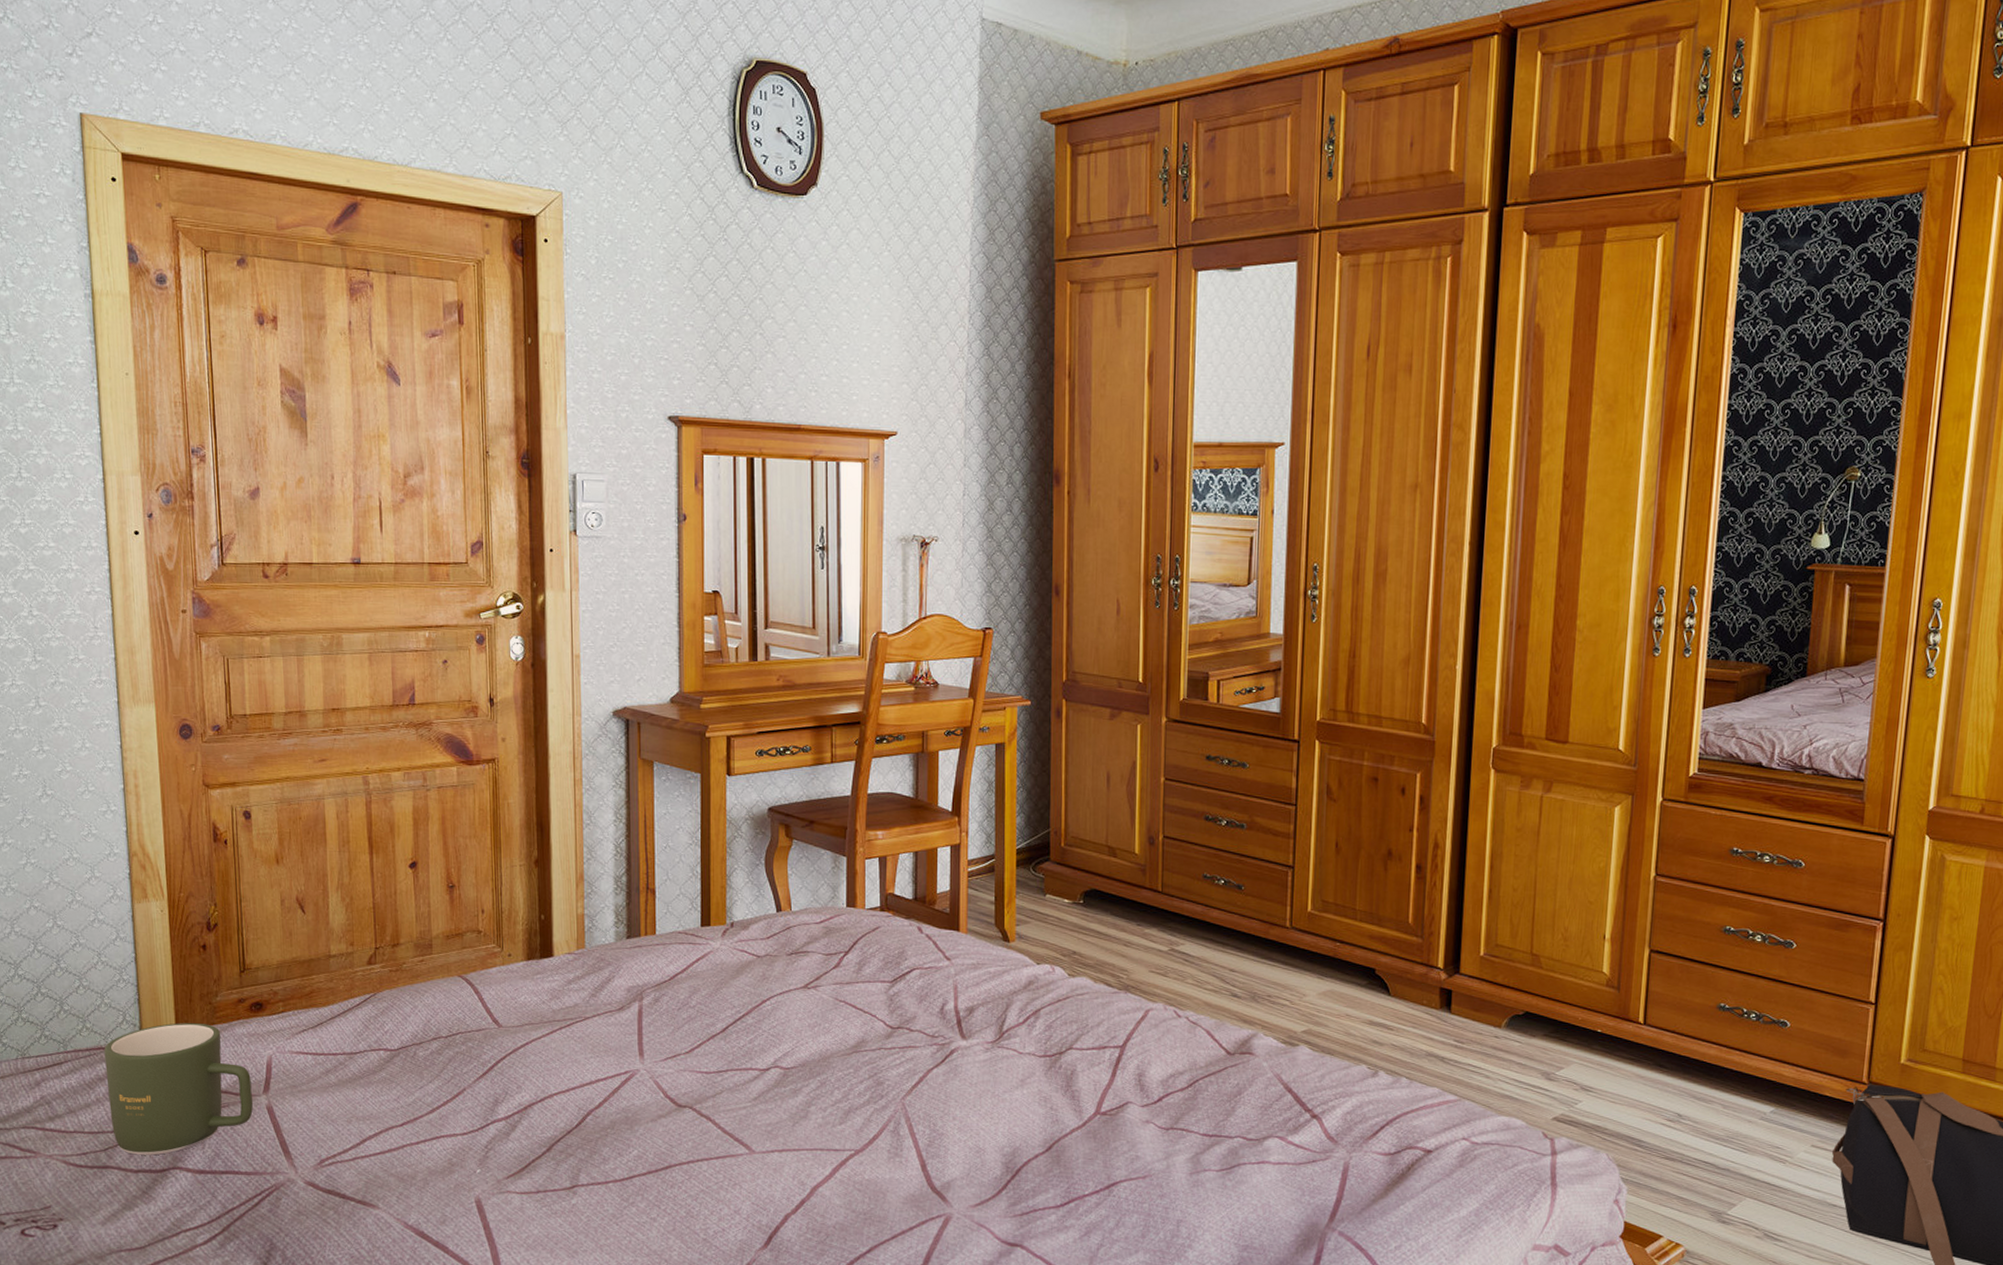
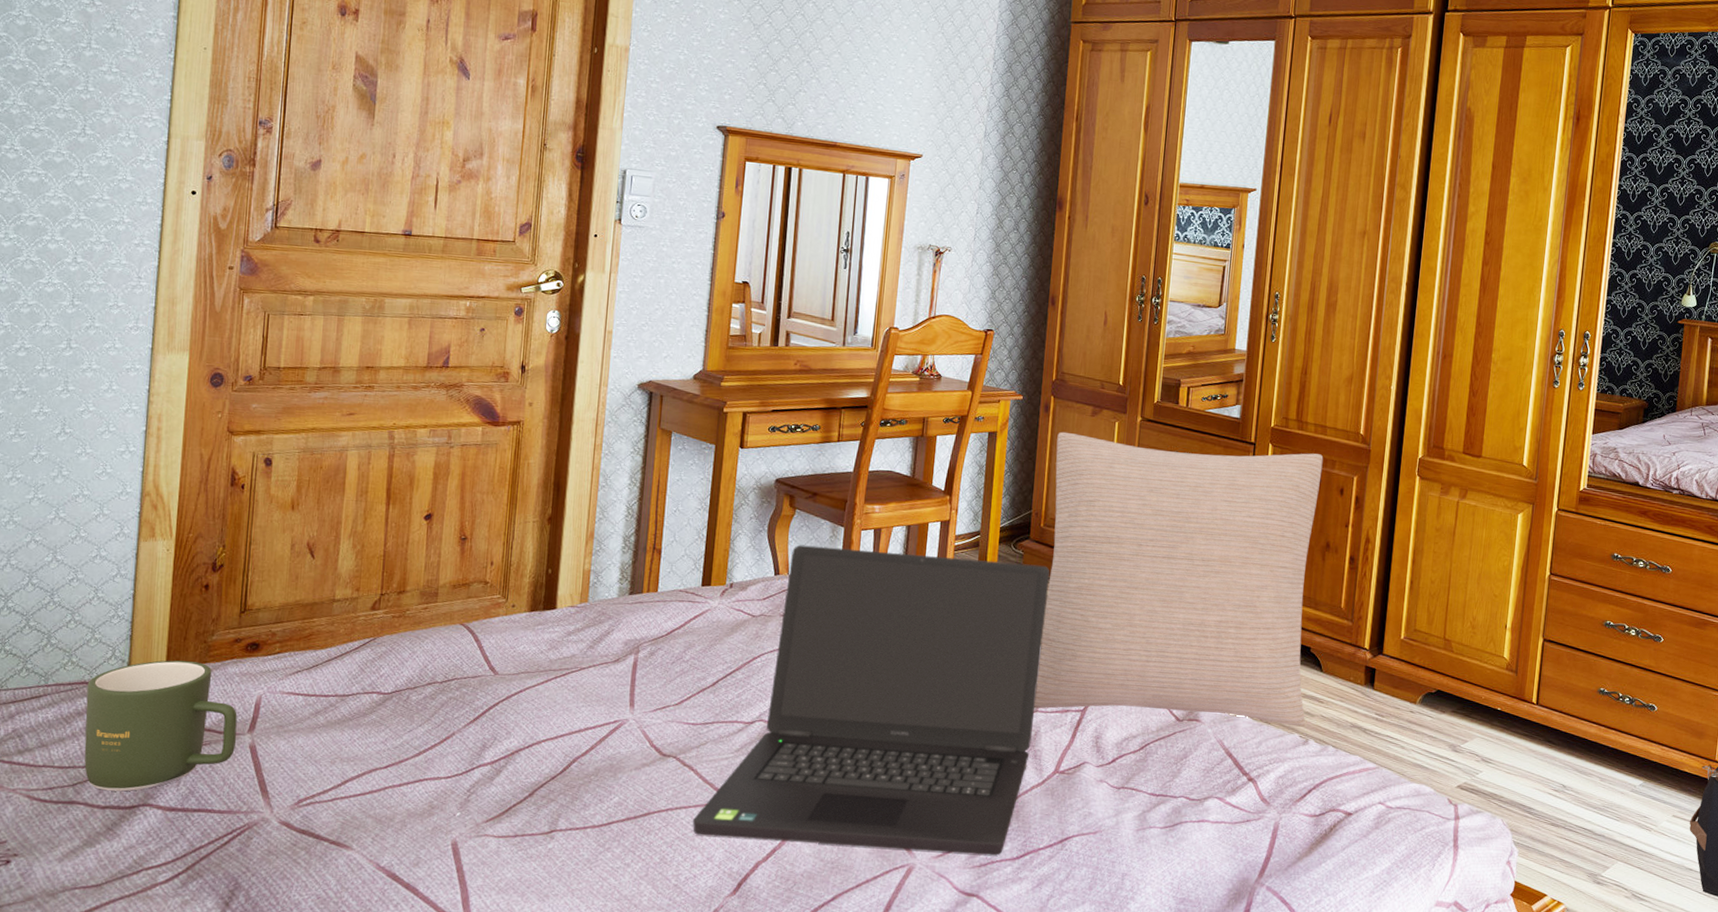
laptop: none [715,878,1076,1203] -> present [692,545,1051,856]
pillow: none [1068,739,1380,1057] -> present [1034,431,1324,727]

